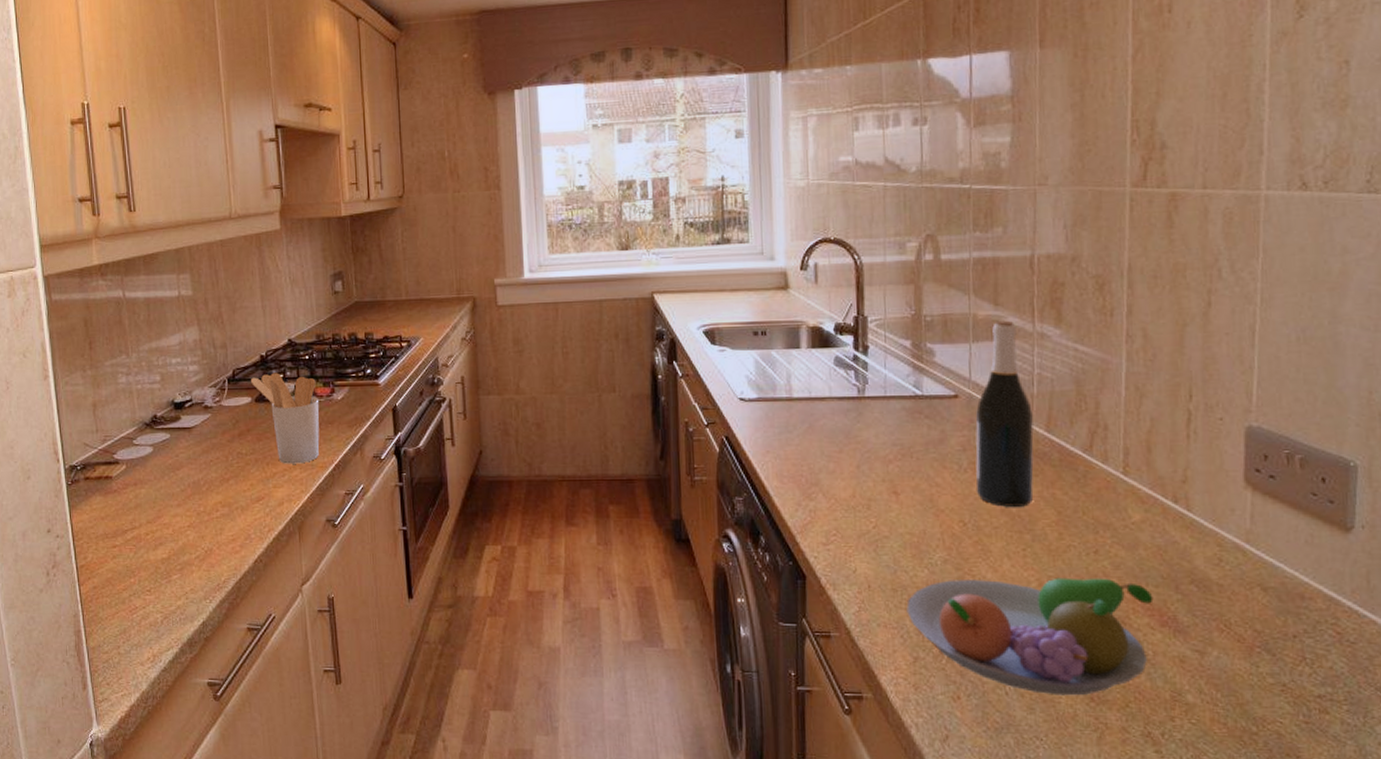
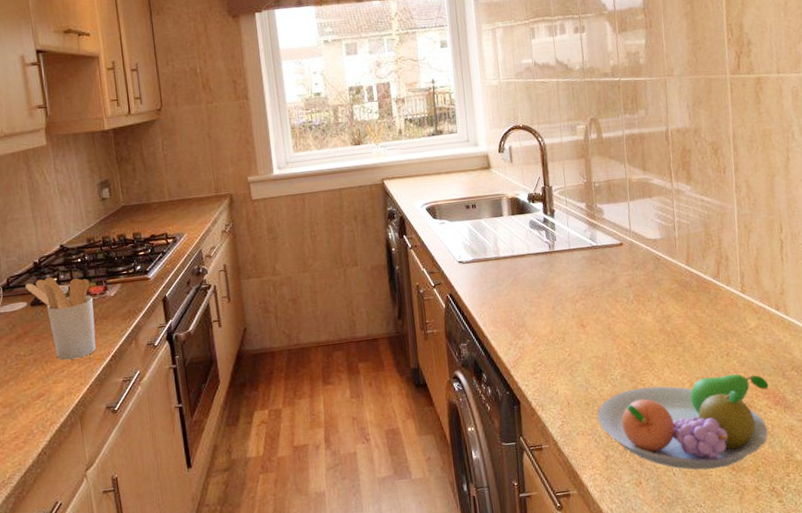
wine bottle: present [975,320,1034,507] -> none [636,181,682,328]

